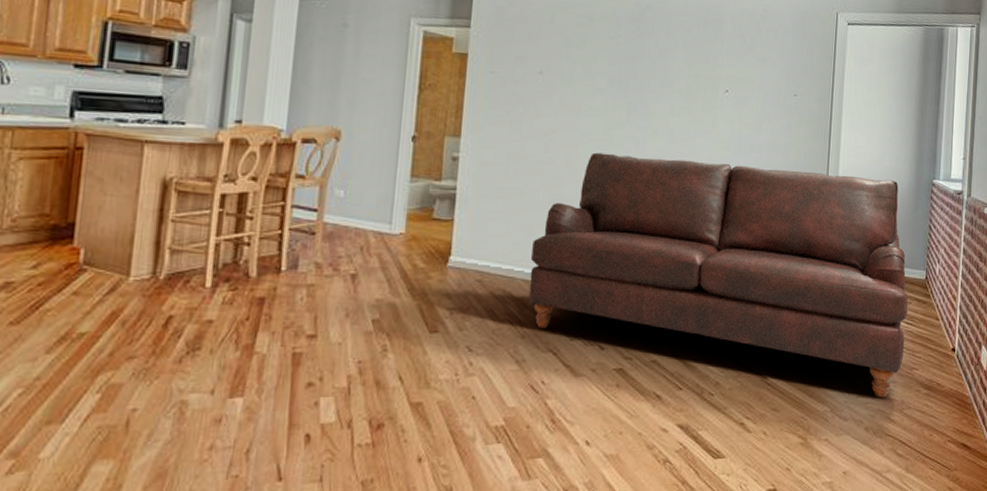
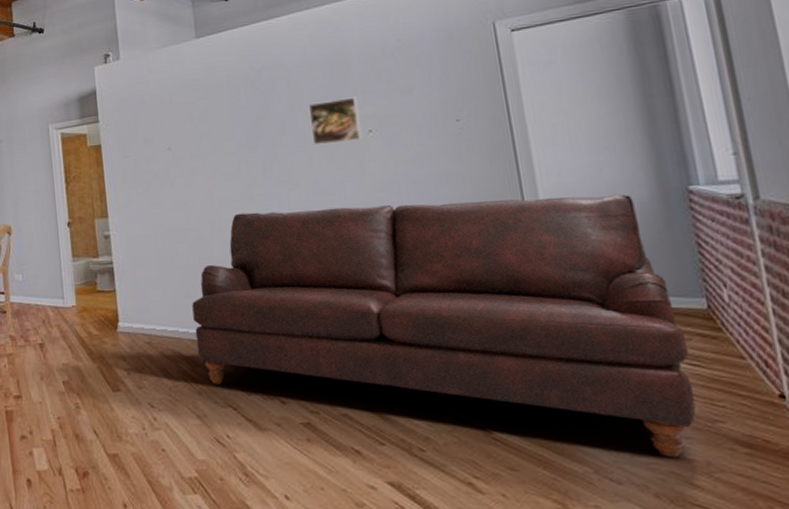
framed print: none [677,54,722,99] -> present [308,97,362,146]

